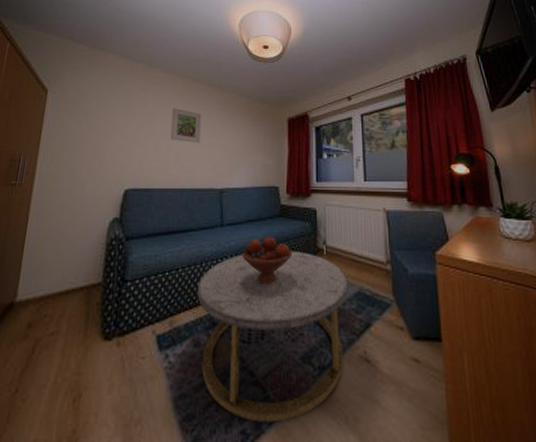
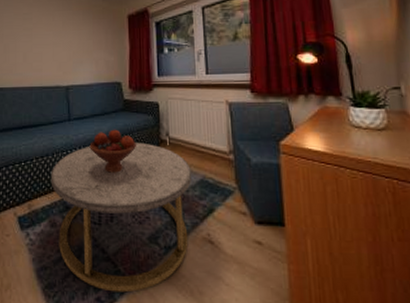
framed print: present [170,108,202,143] -> none [17,10,45,43]

